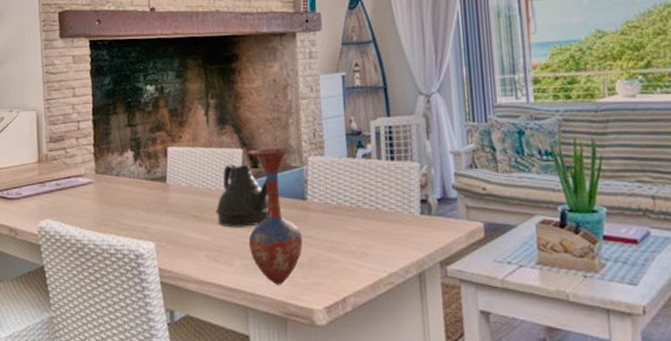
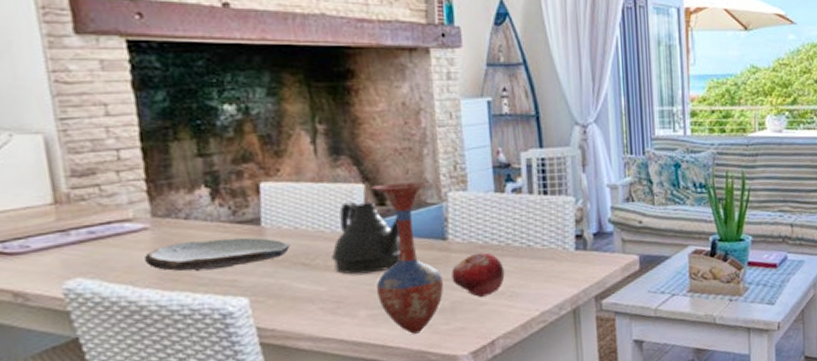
plate: none [89,192,186,218] -> present [145,237,291,272]
fruit: none [309,213,356,255] -> present [451,252,505,297]

